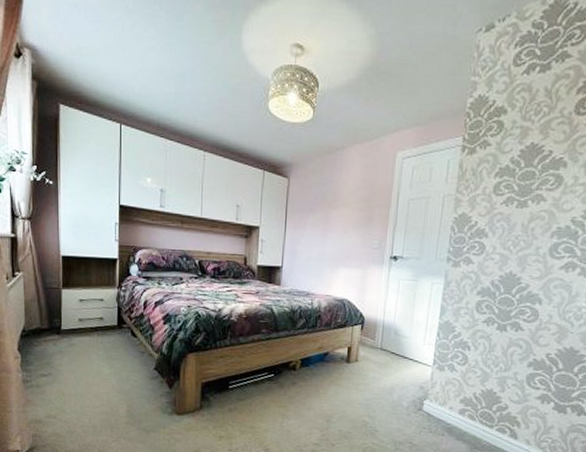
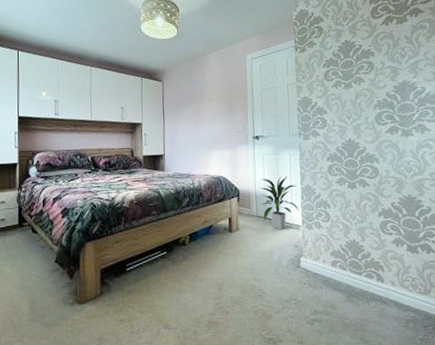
indoor plant: none [387,307,435,368] -> present [258,176,299,230]

